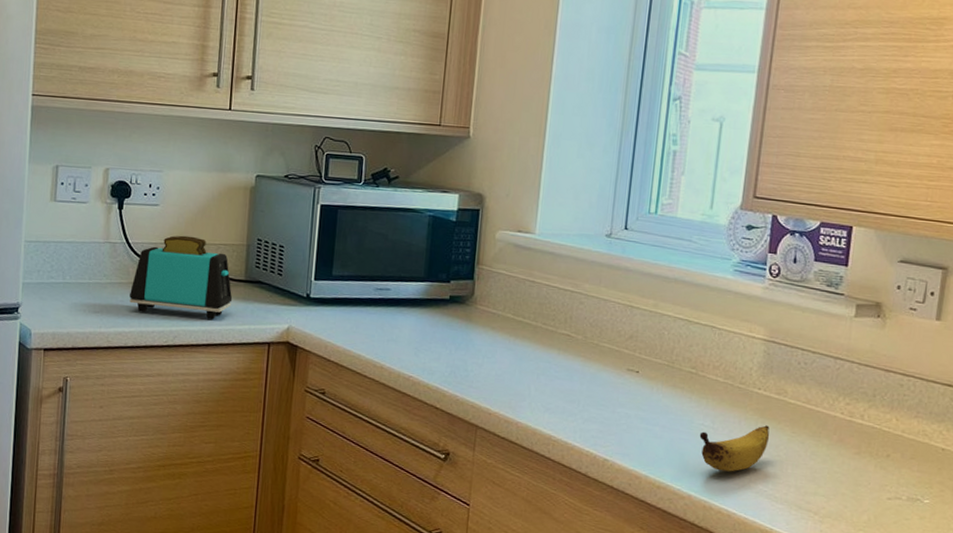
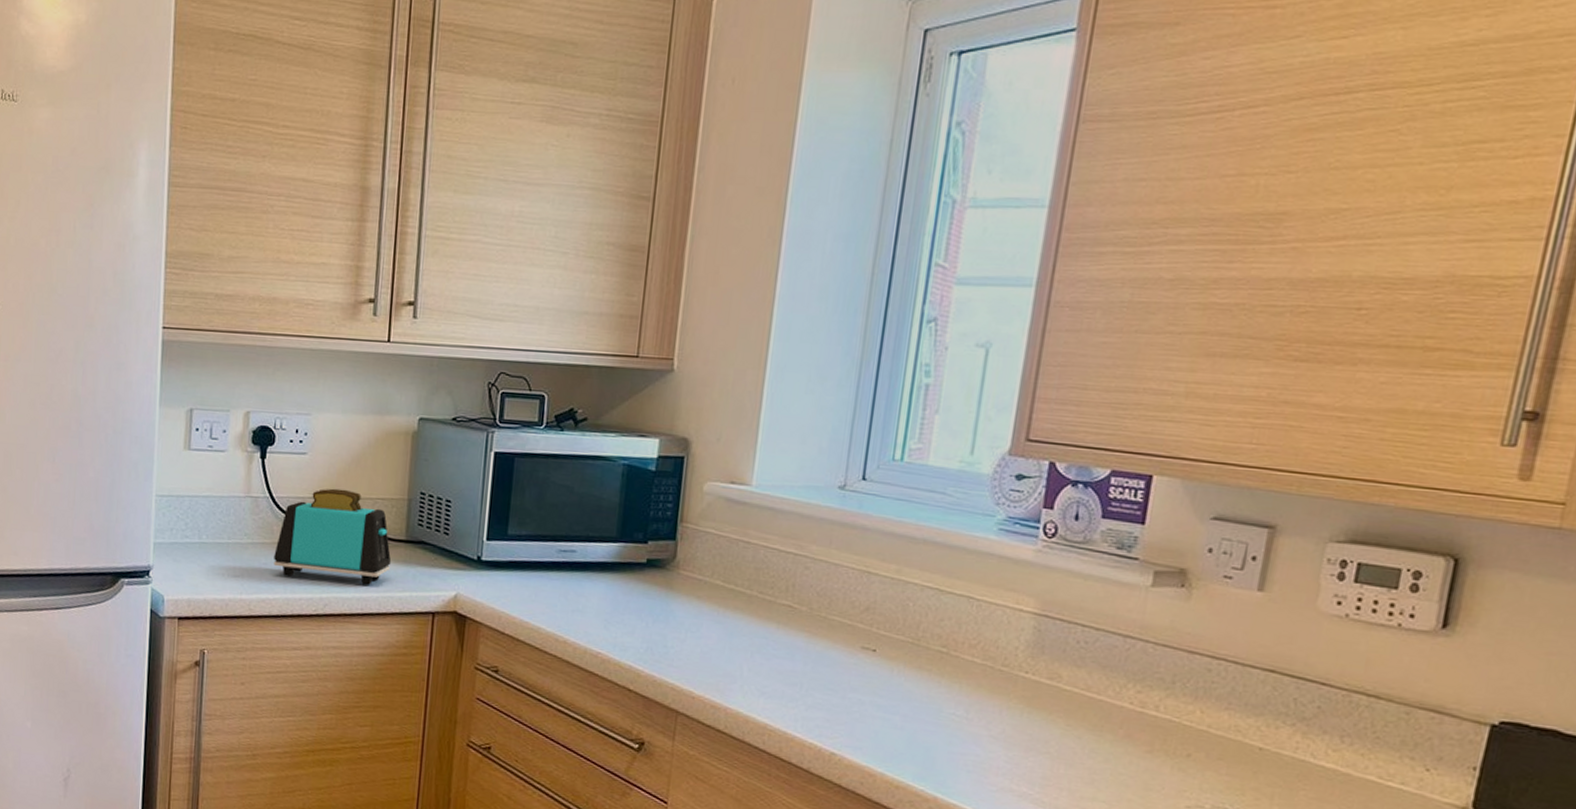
banana: present [699,425,770,472] -> none [949,716,1038,771]

